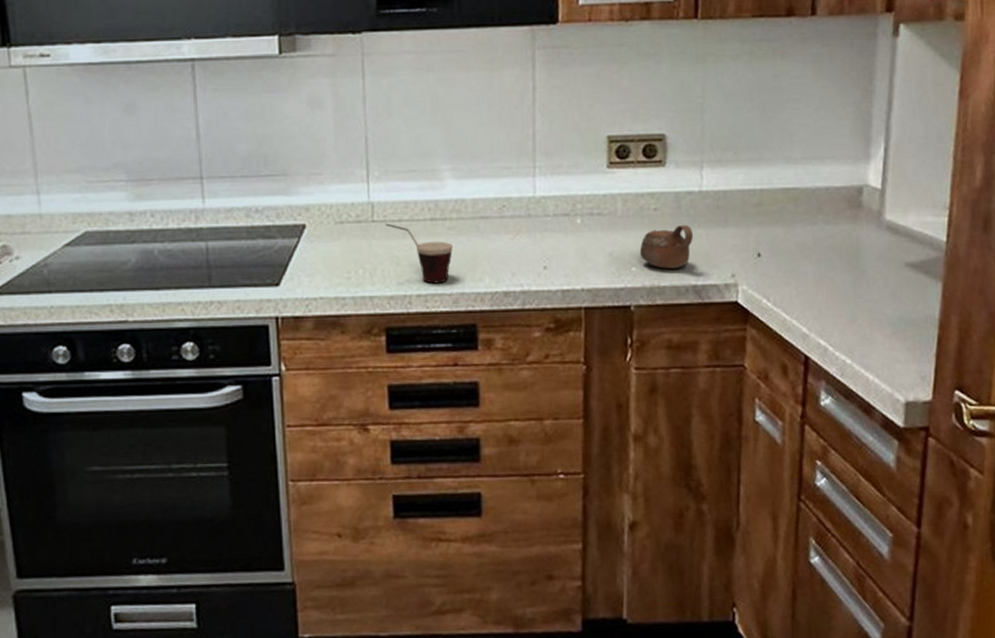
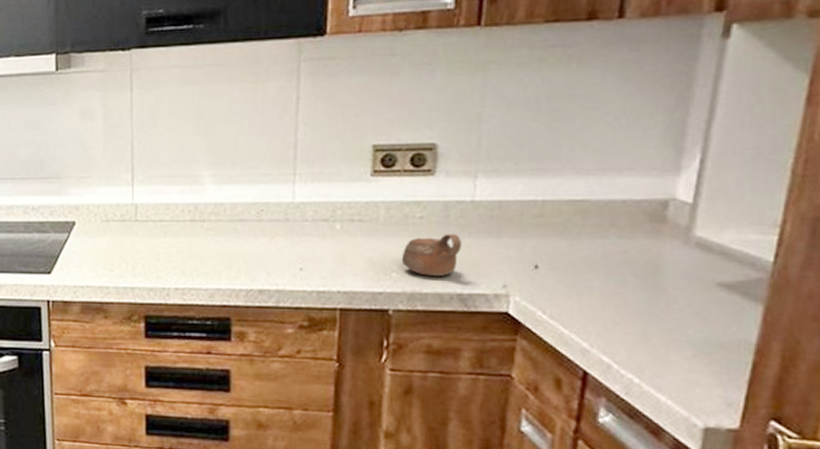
cup: present [385,223,453,284] -> none [147,222,210,279]

